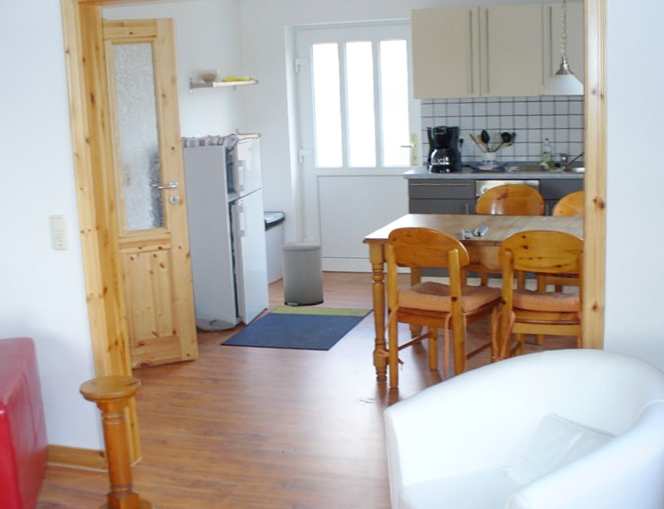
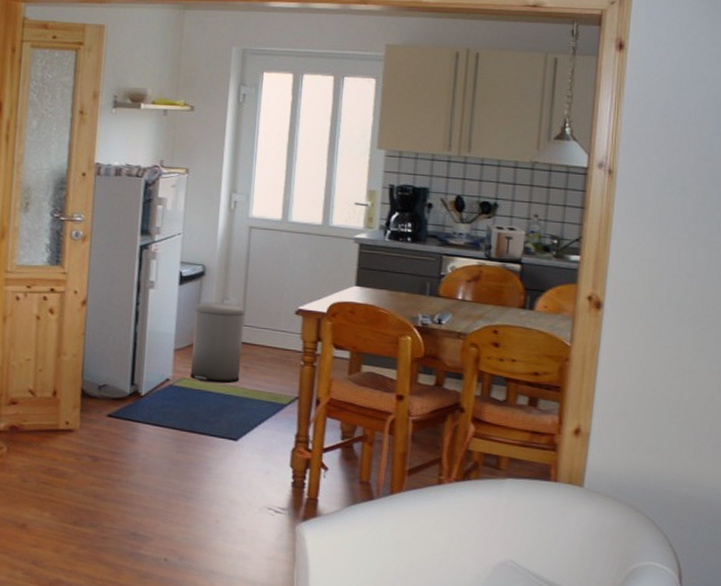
toaster: none [508,149,541,181] -> present [483,224,526,264]

